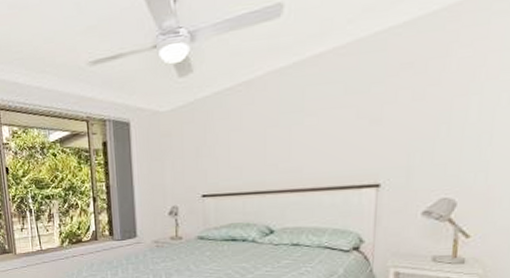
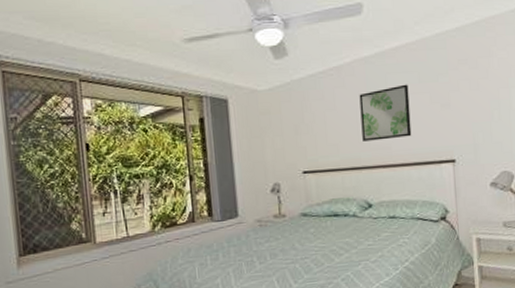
wall art: none [269,97,331,164] -> present [359,84,412,142]

